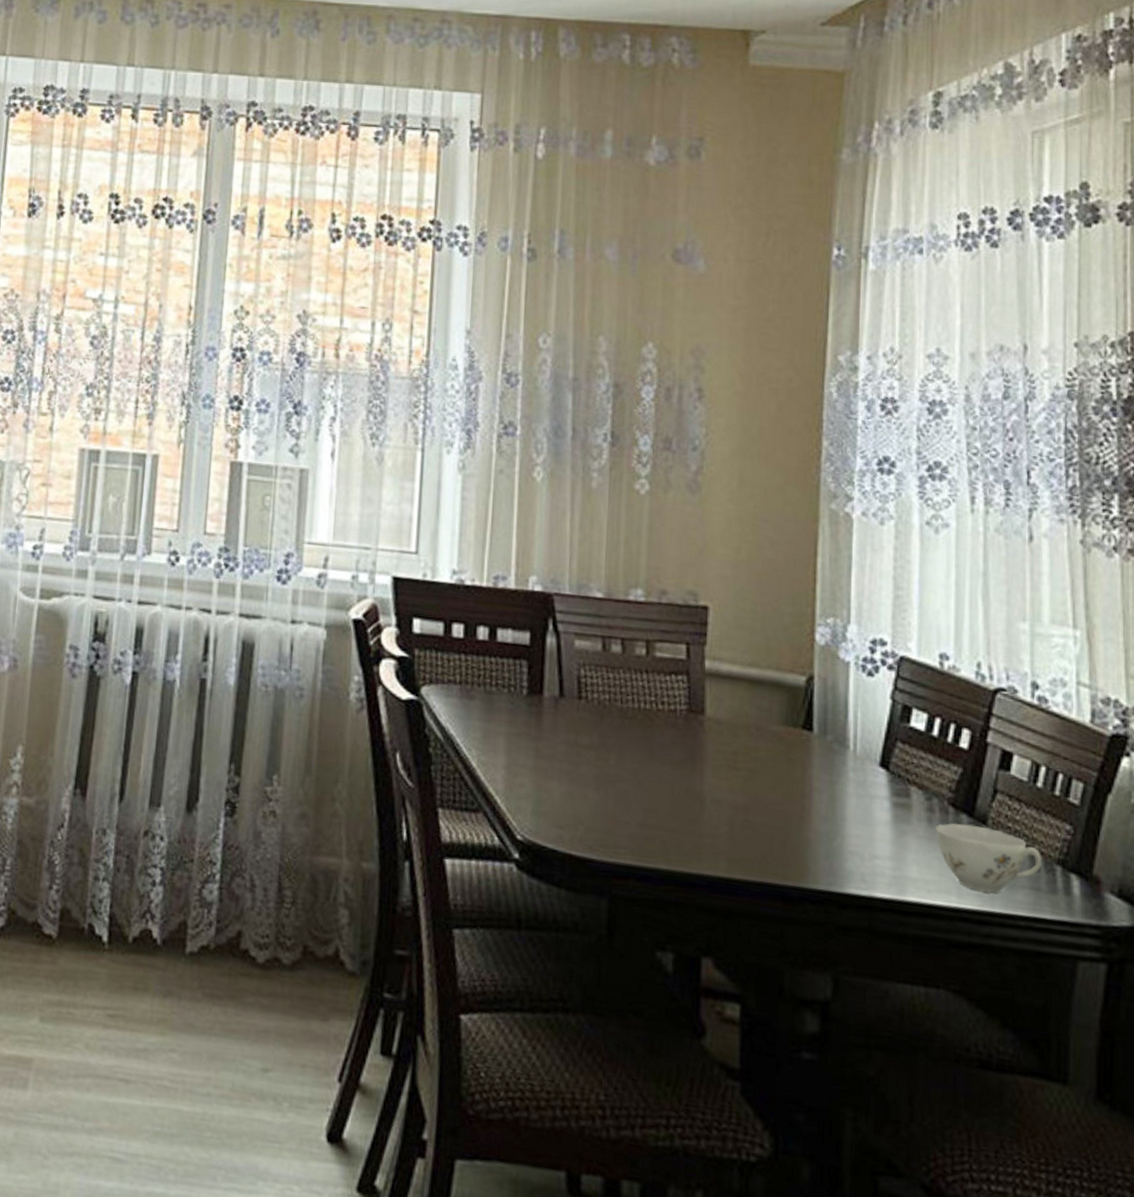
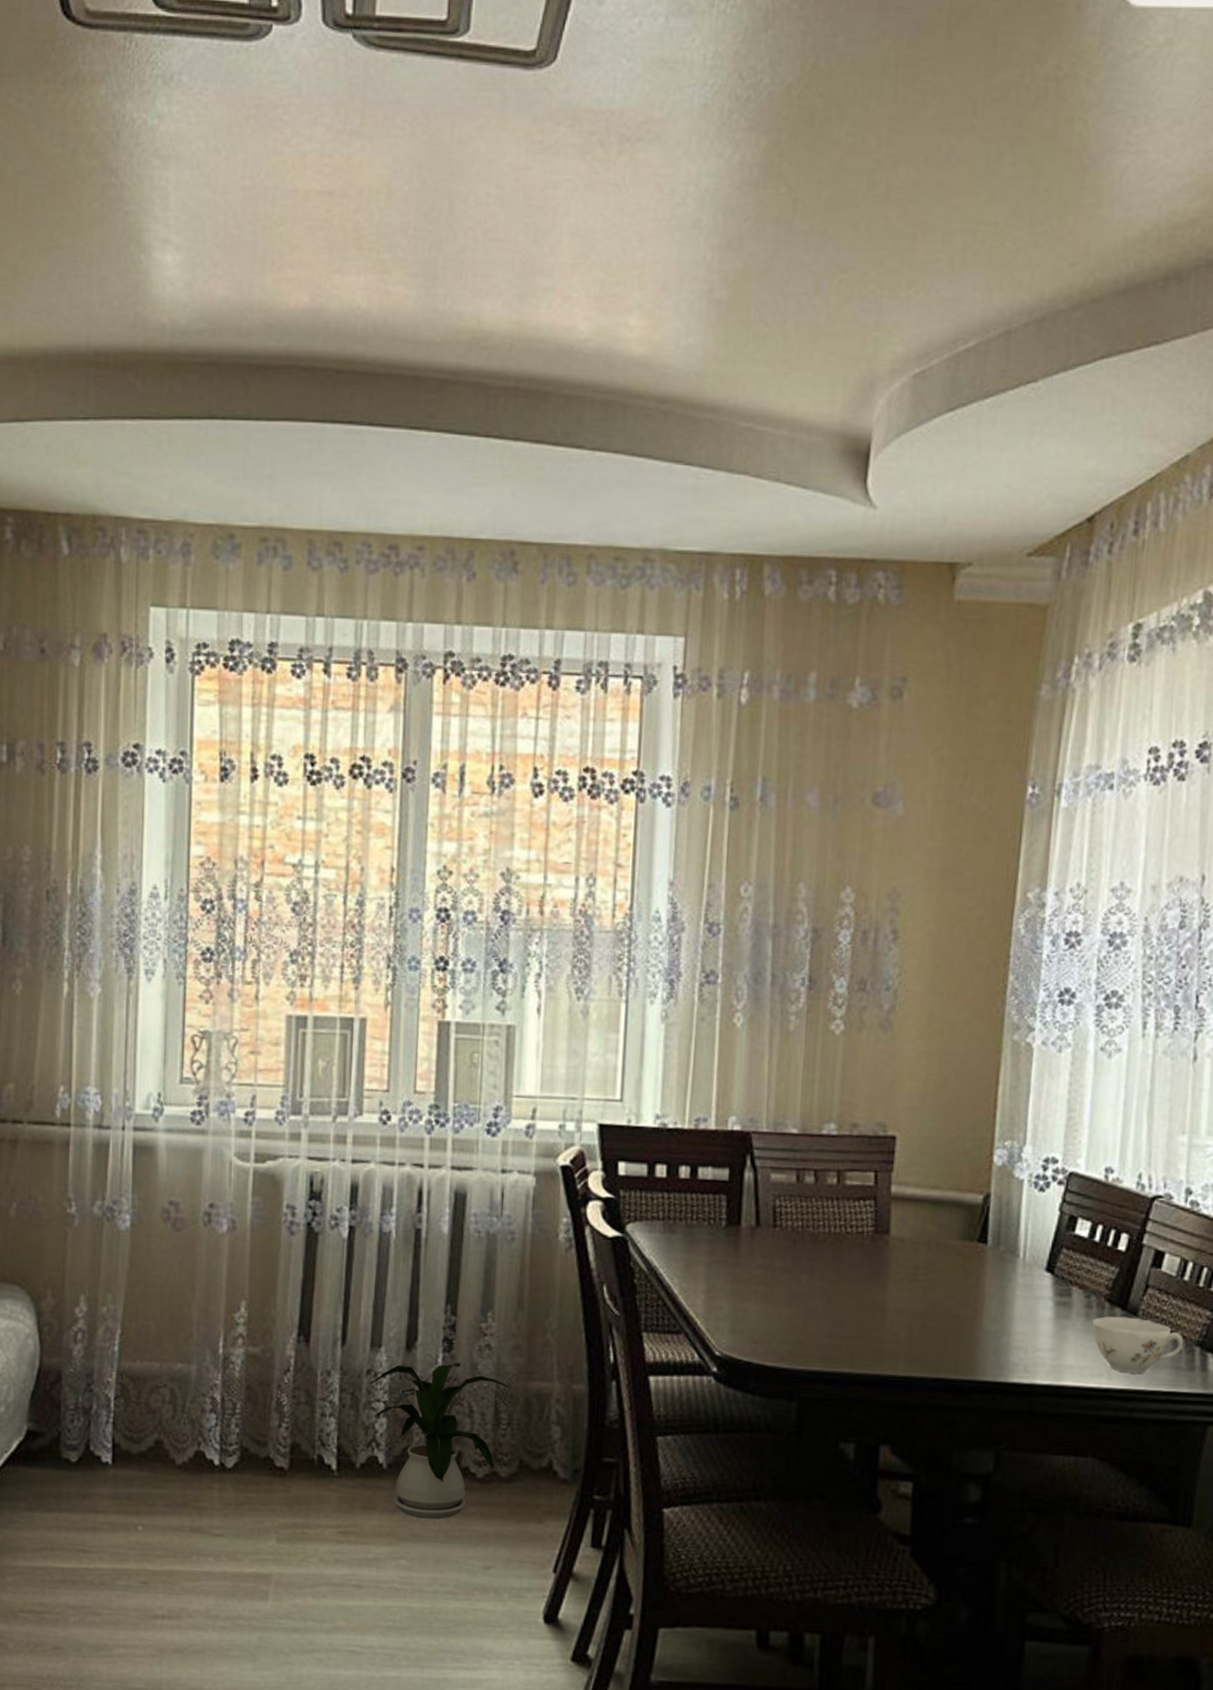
house plant: none [145,828,296,1008] -> present [368,1362,511,1519]

